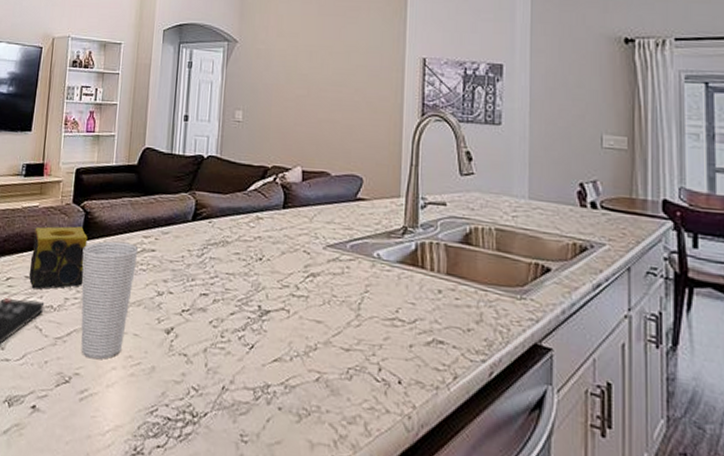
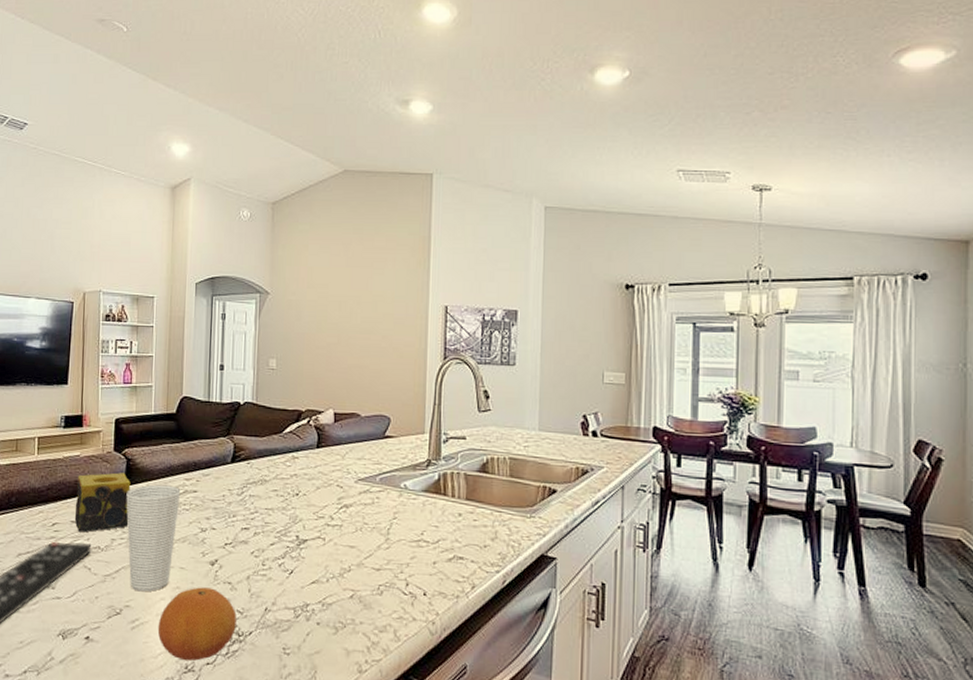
fruit: none [107,357,191,442] -> present [157,587,236,661]

